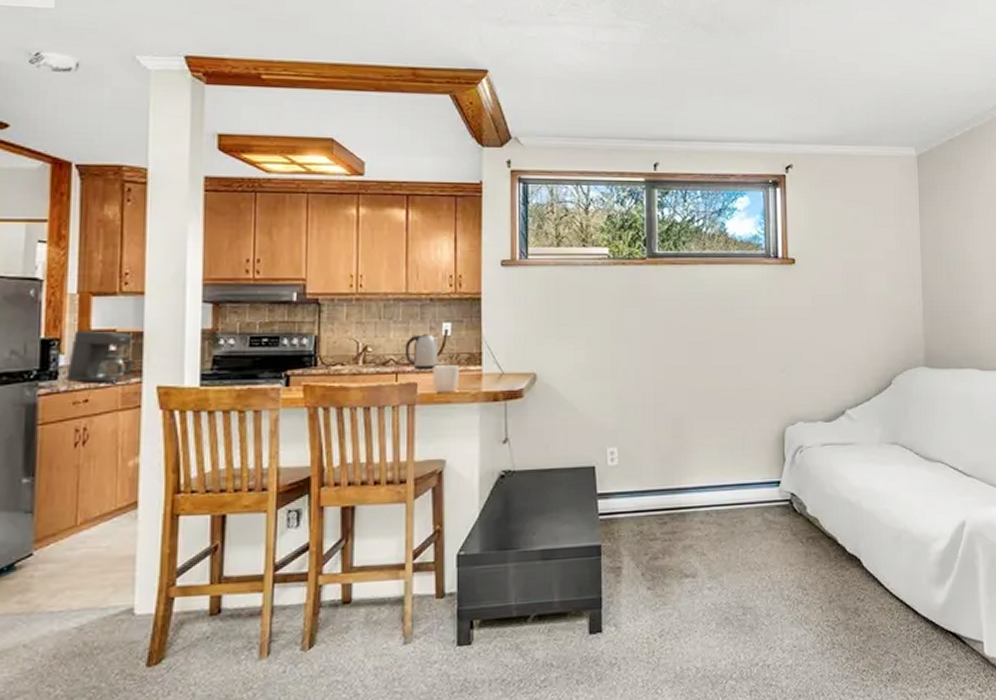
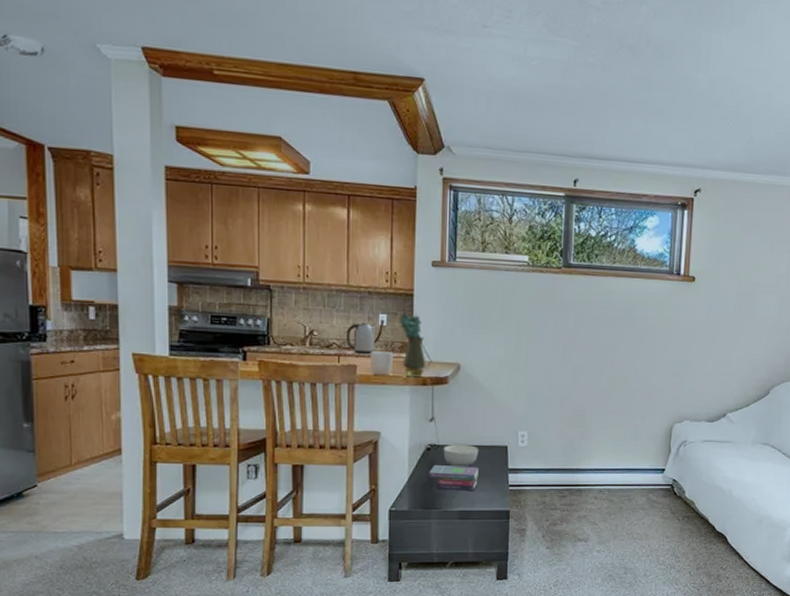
coffee maker: present [66,330,133,384] -> none [53,300,111,349]
vase: none [465,318,497,393] -> present [399,311,426,378]
books: none [503,493,562,525] -> present [429,464,479,492]
bowl: none [520,467,562,496] -> present [443,444,480,467]

